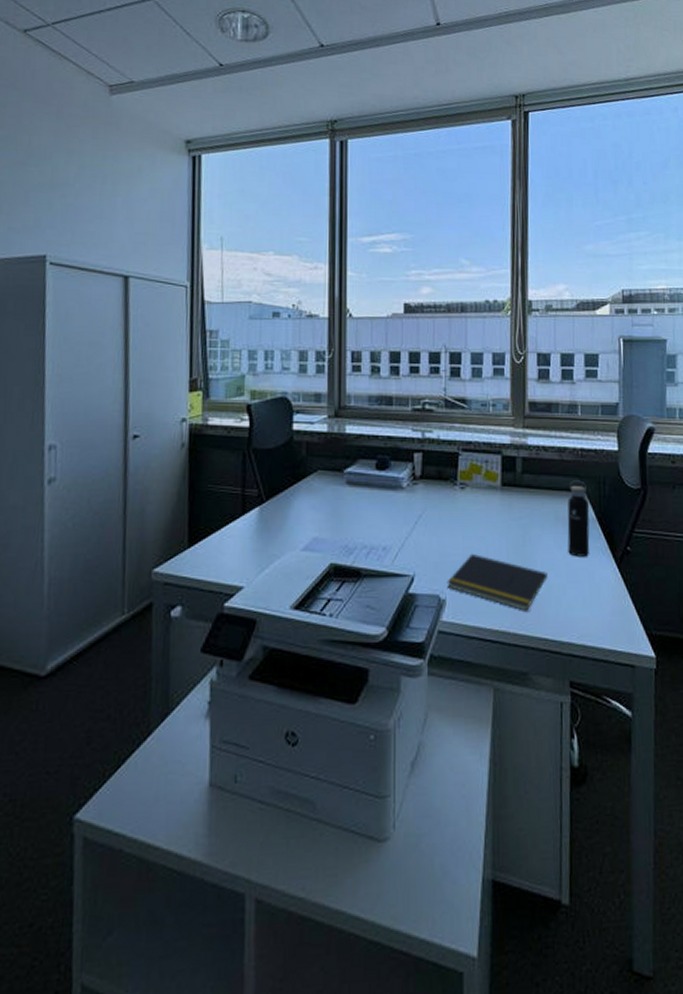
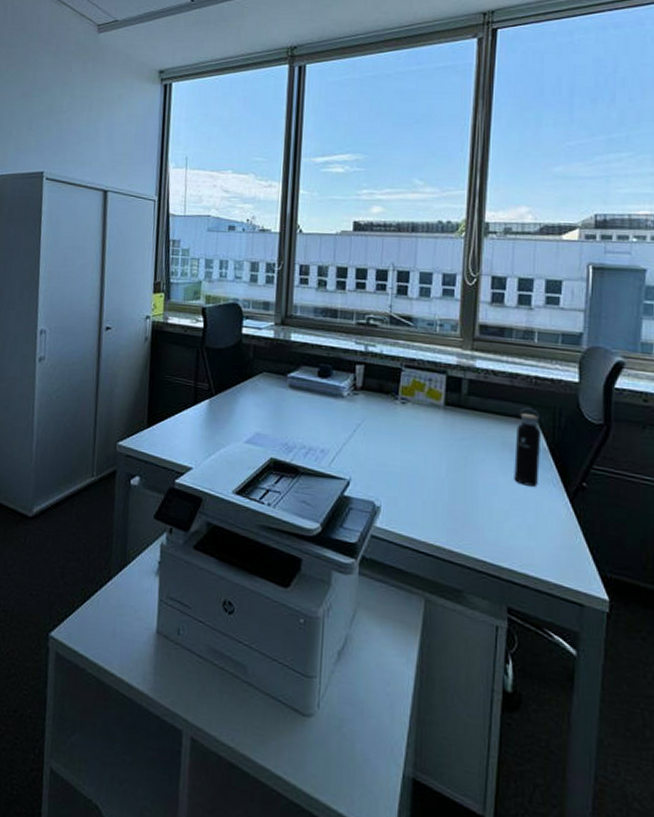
notepad: present [446,553,548,611] -> none [382,466,490,531]

